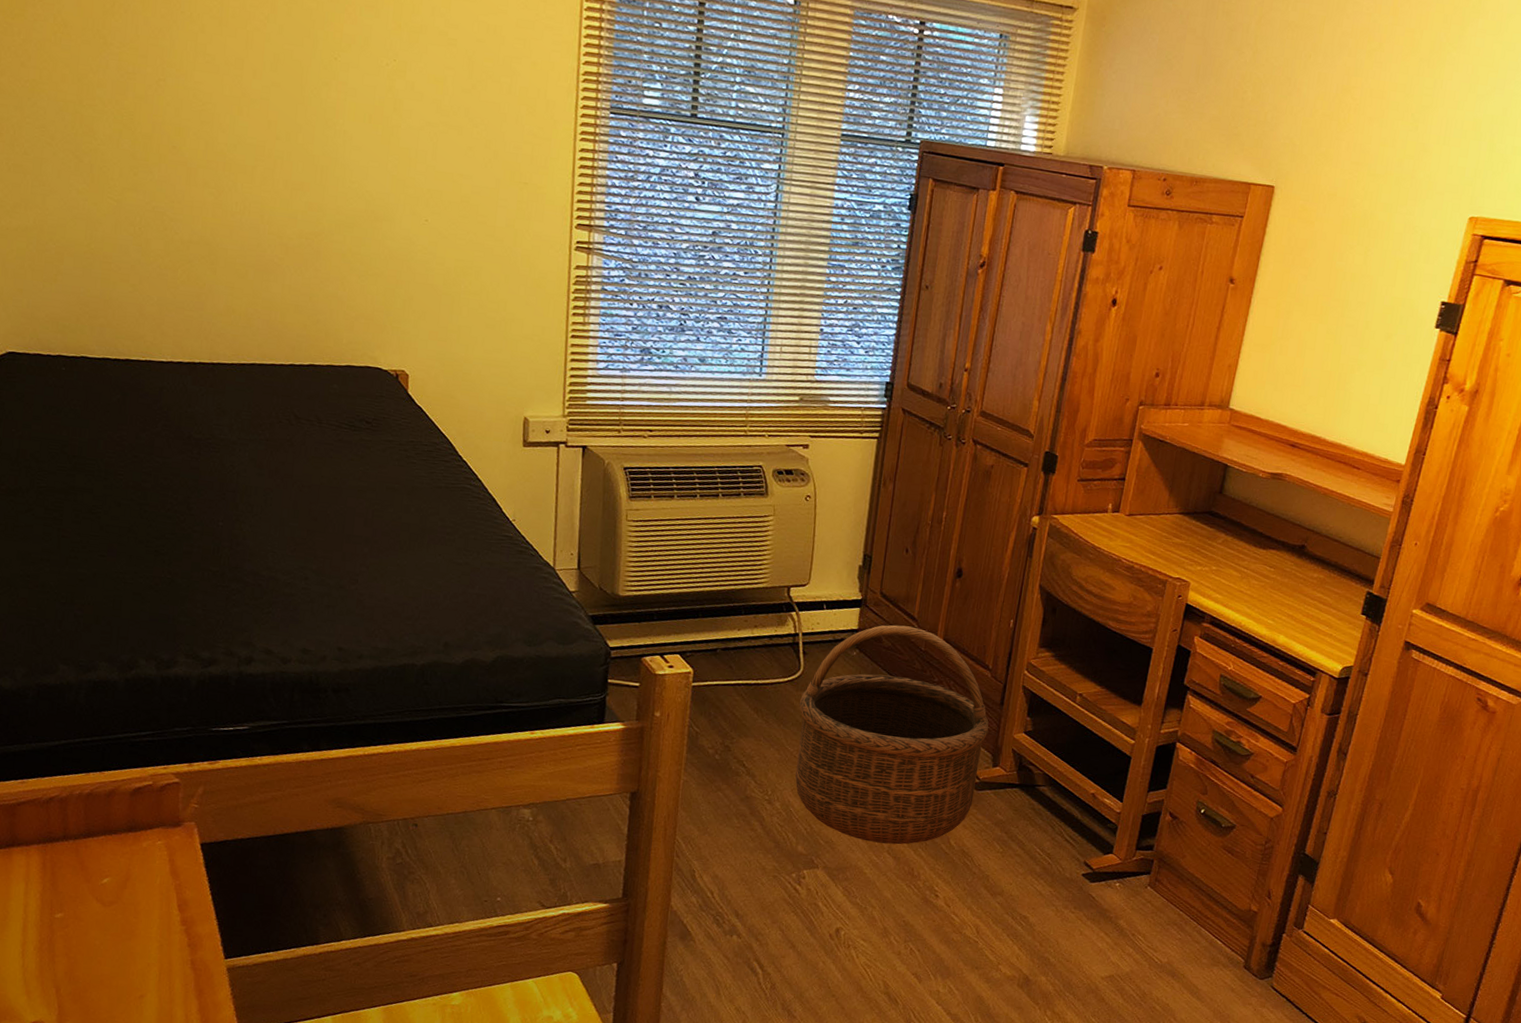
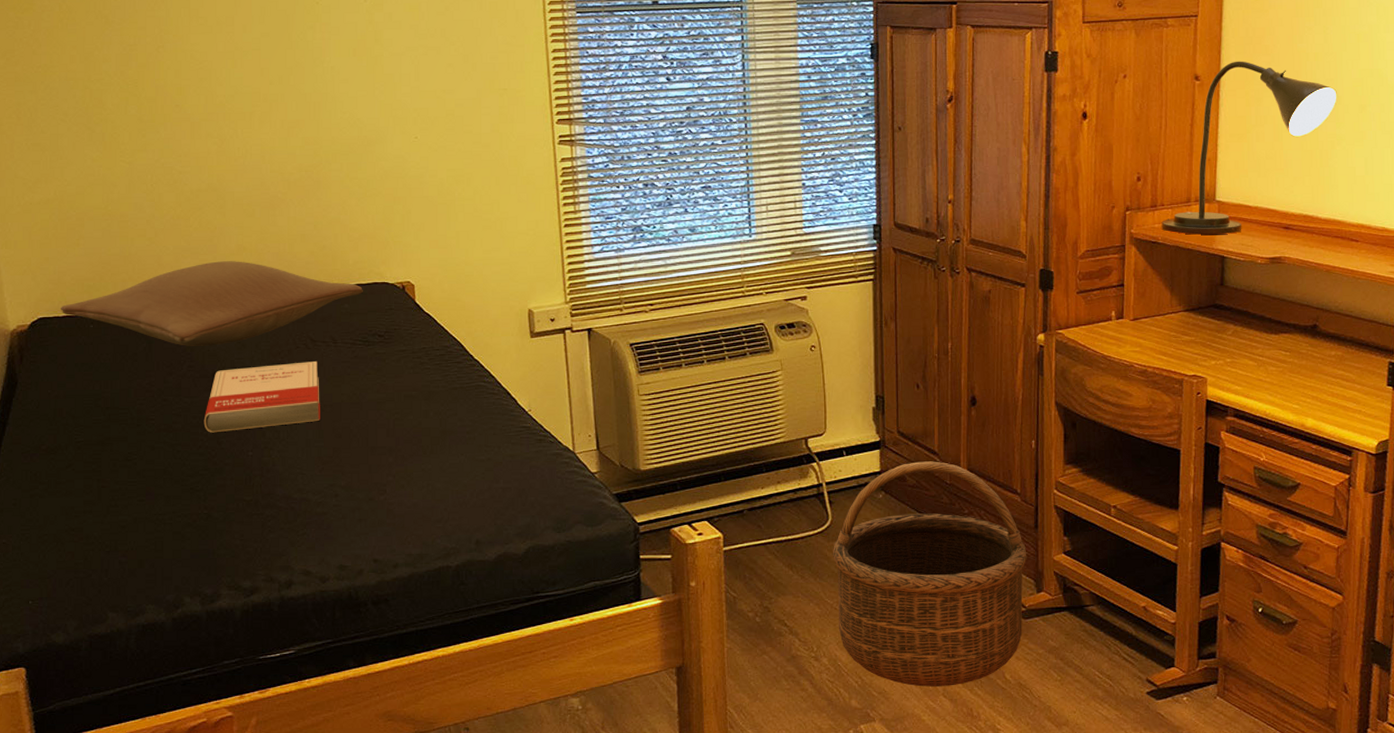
pillow: none [31,319,356,408] -> present [60,261,364,346]
book: none [174,434,300,501] -> present [203,361,320,433]
desk lamp: none [1171,269,1367,444] -> present [1161,61,1337,235]

